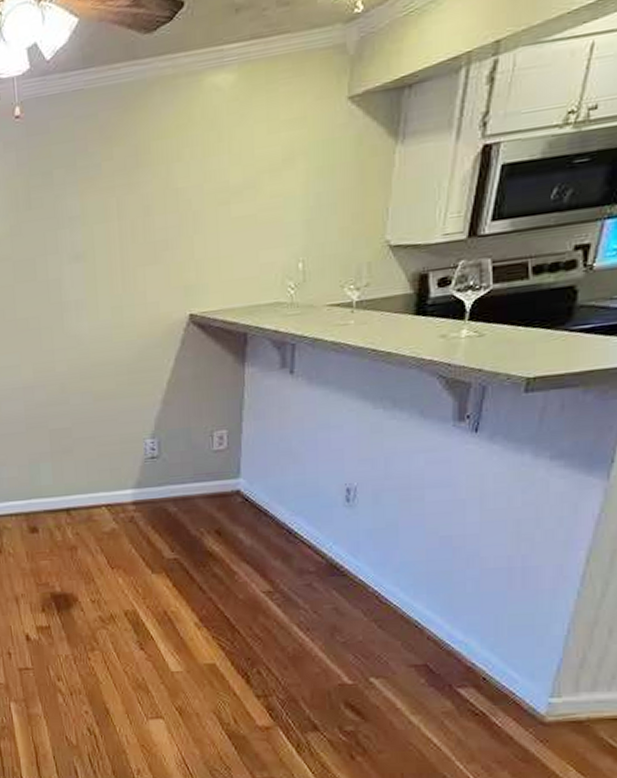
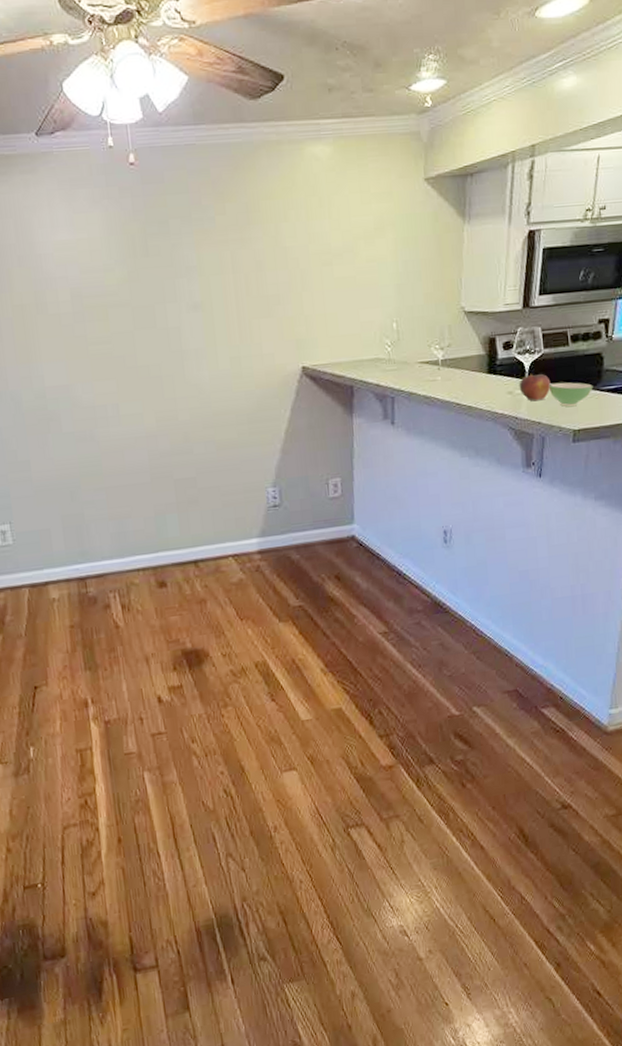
fruit: none [455,312,500,346] -> present [519,373,551,402]
bowl: none [496,321,560,352] -> present [548,382,593,407]

